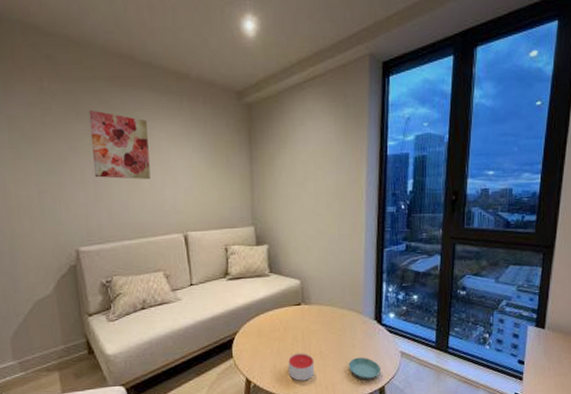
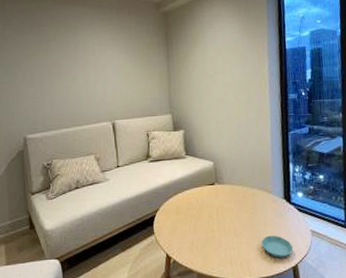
wall art: present [88,110,151,180] -> none [38,24,86,78]
candle: present [288,353,315,381] -> none [204,230,230,258]

